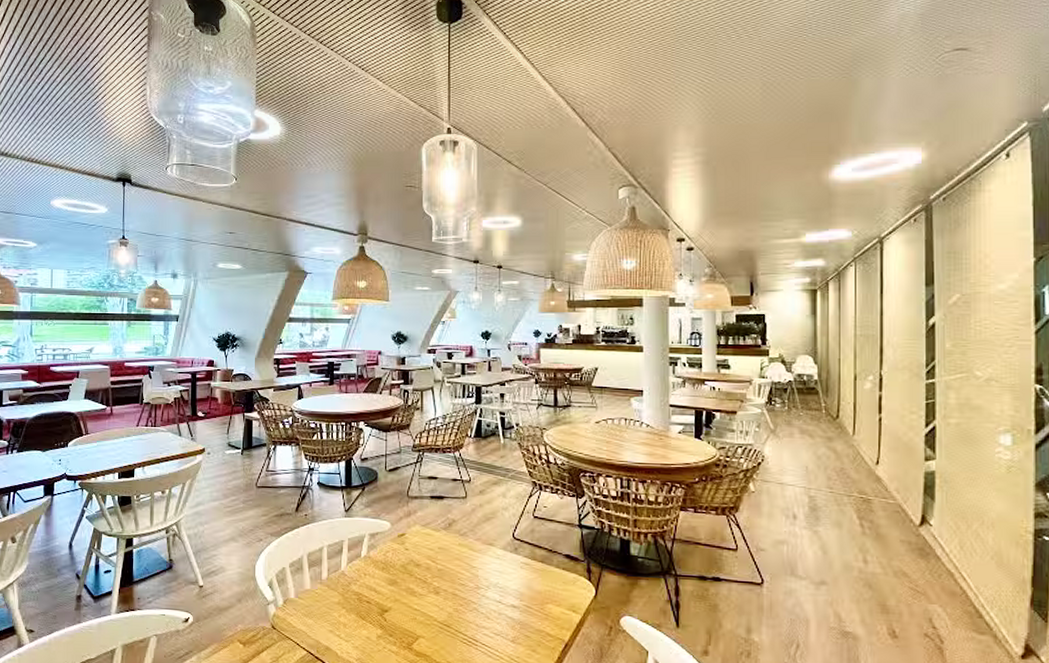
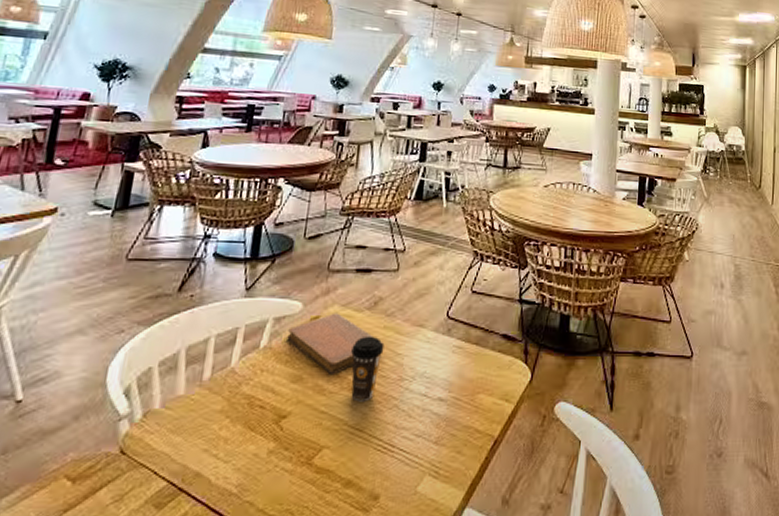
notebook: none [381,531,461,581] -> present [287,313,385,376]
coffee cup: none [434,551,461,604] -> present [351,336,384,402]

